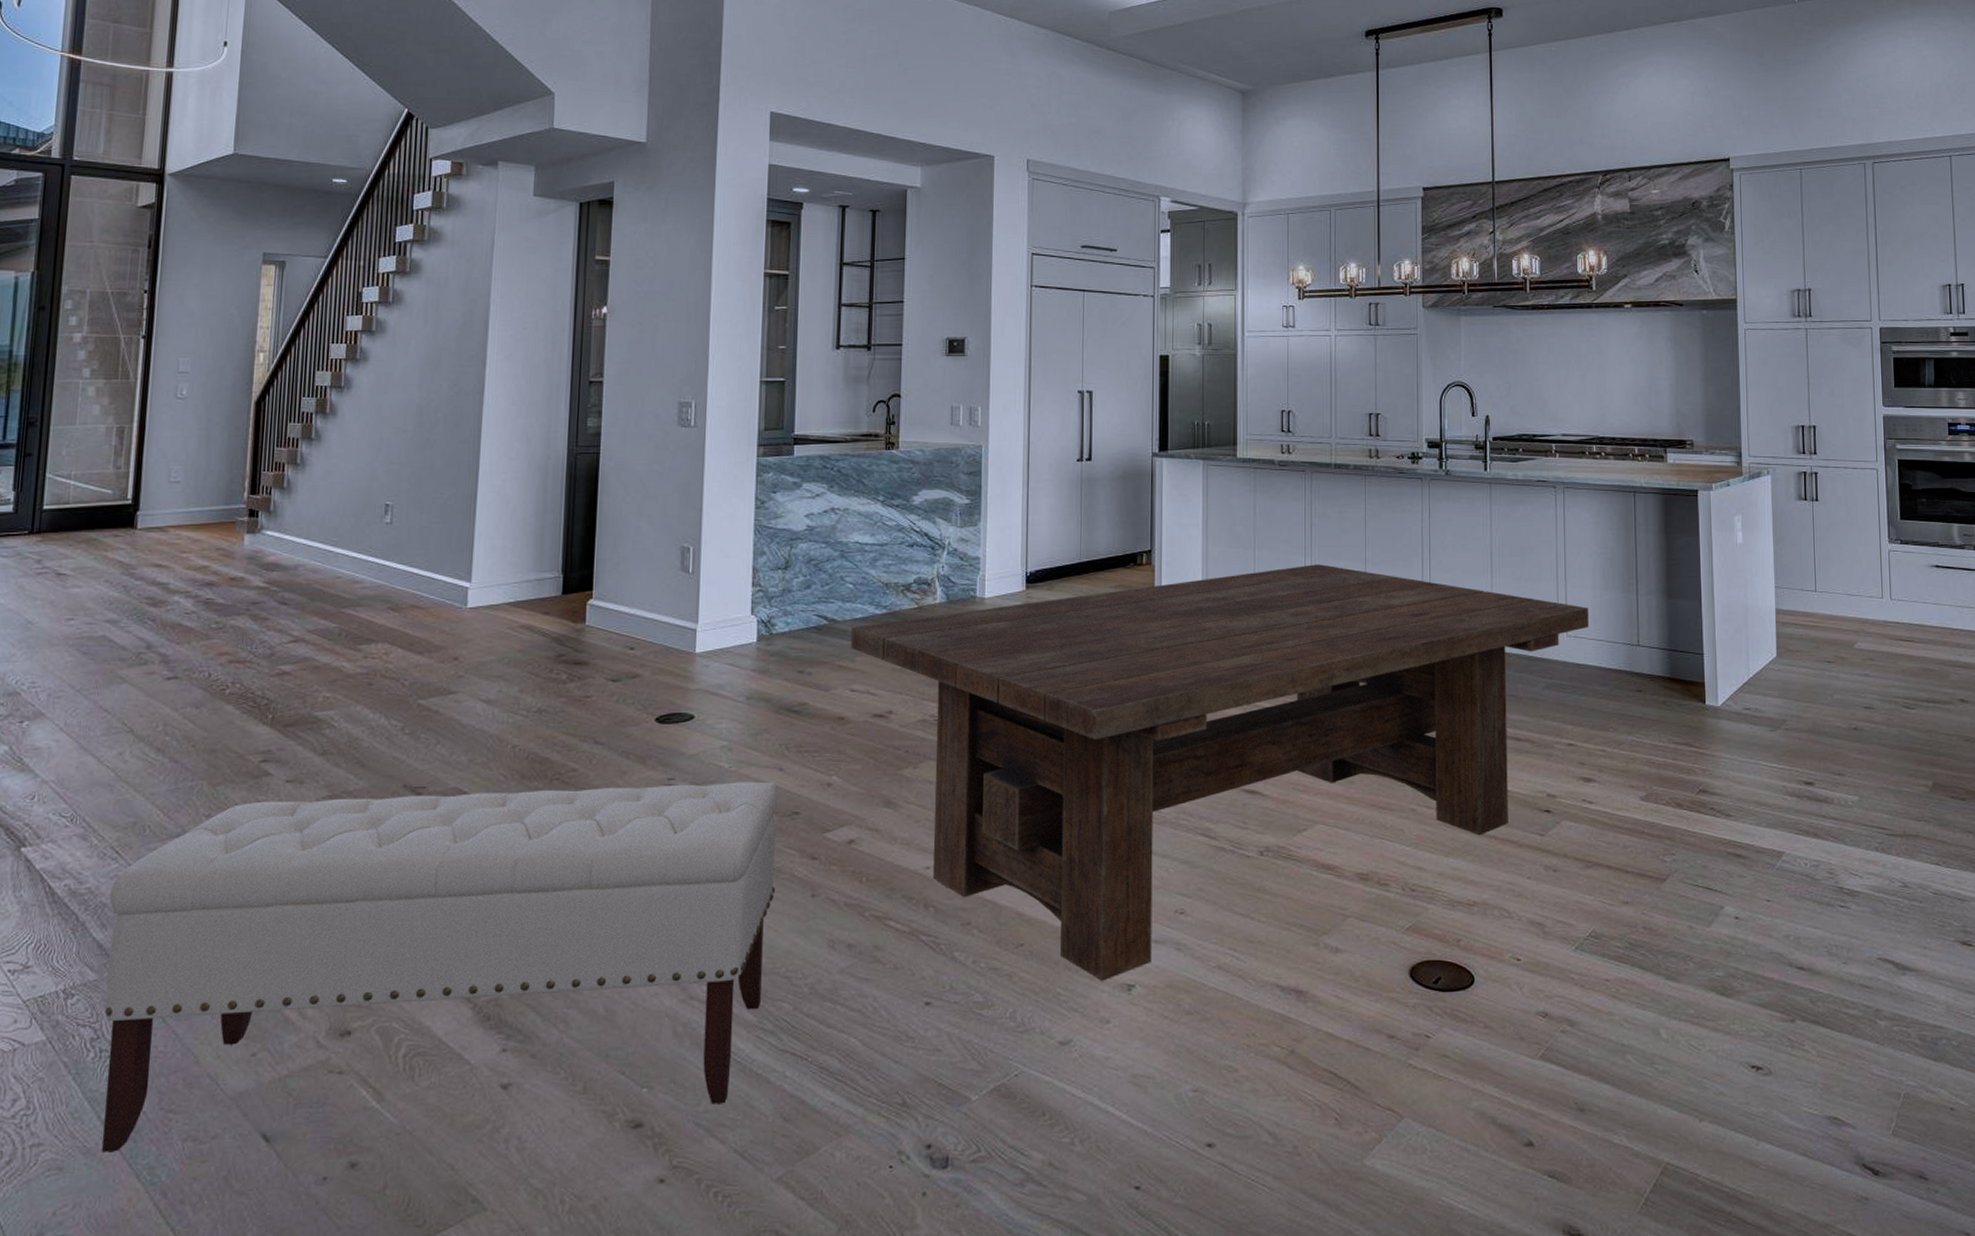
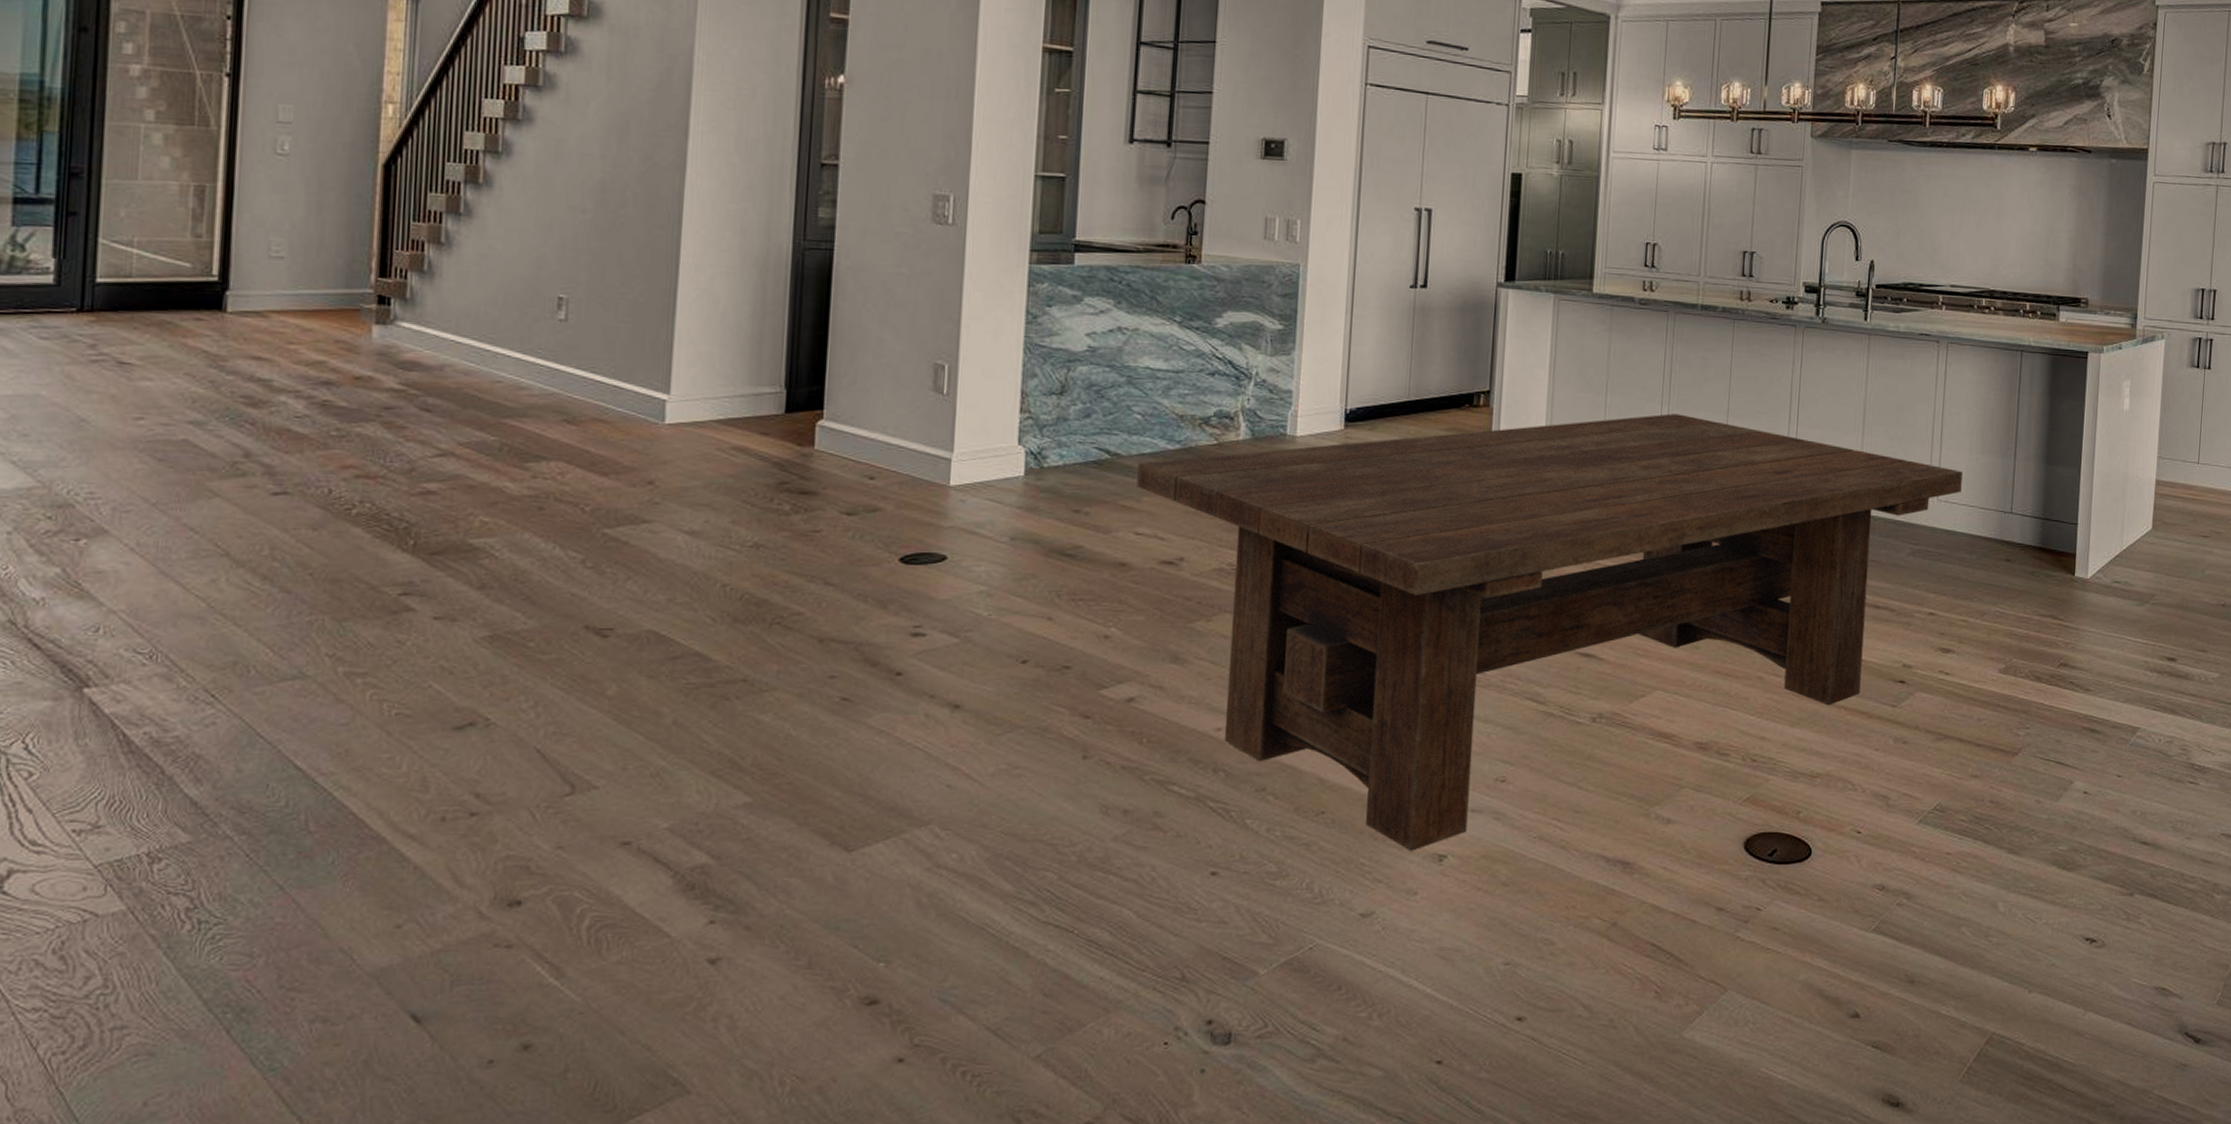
bench: present [101,781,777,1153] -> none [203,631,1045,1036]

